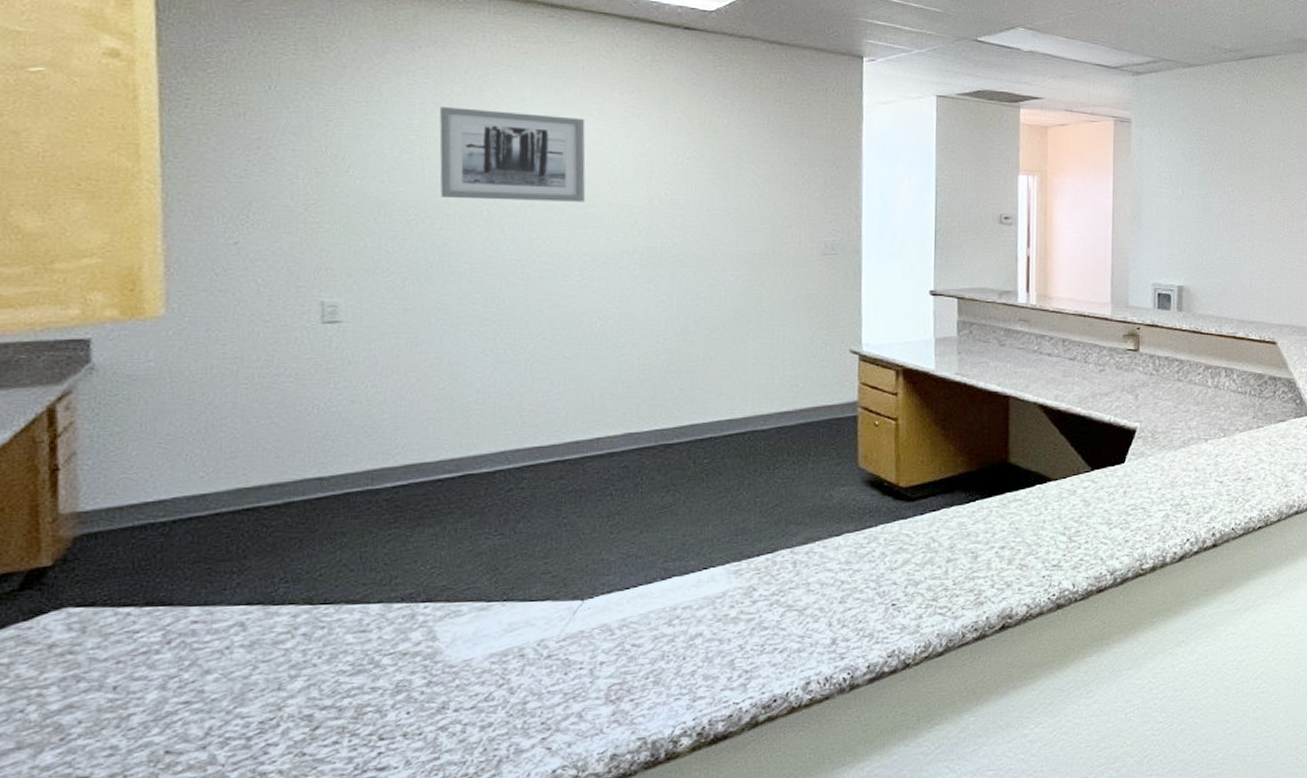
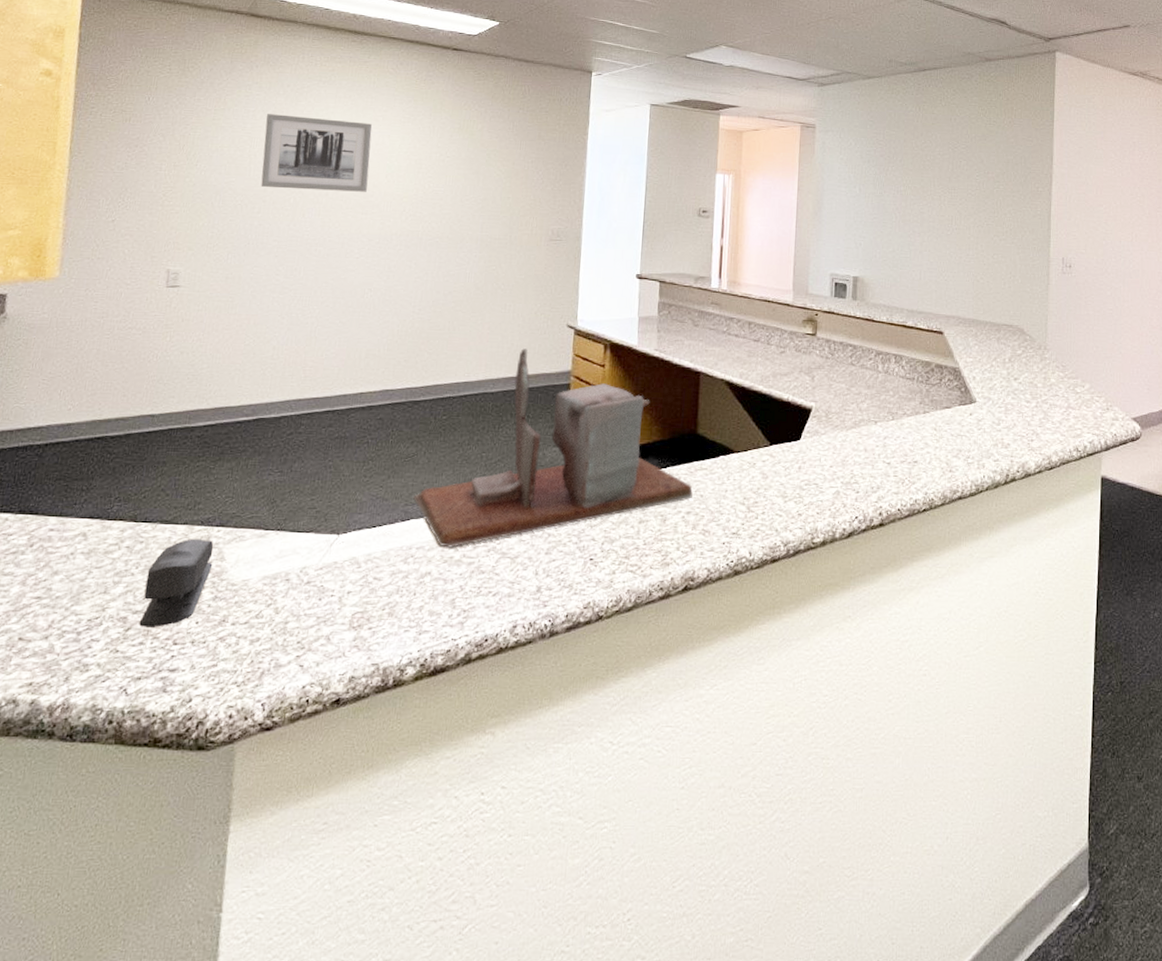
stapler: none [330,618,422,725] -> present [139,538,214,627]
desk organizer: none [674,379,1006,605] -> present [413,348,693,548]

